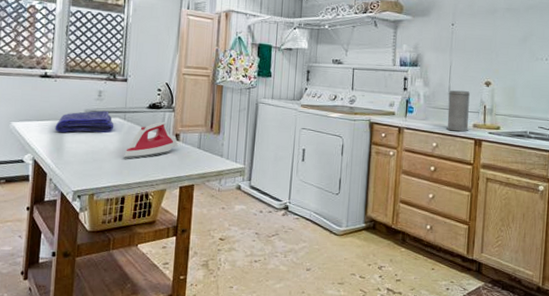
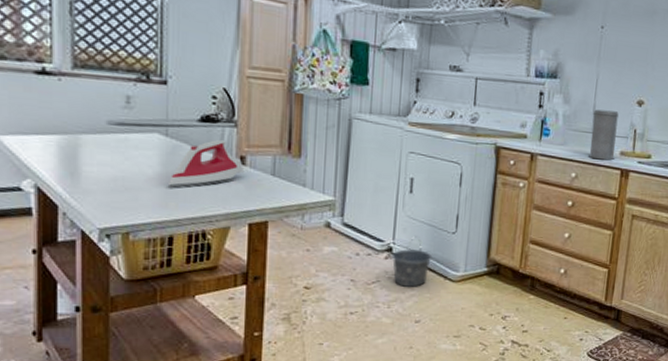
towel: present [55,110,114,133] -> none [64,122,152,153]
bucket: none [287,197,320,240] -> present [391,236,433,288]

